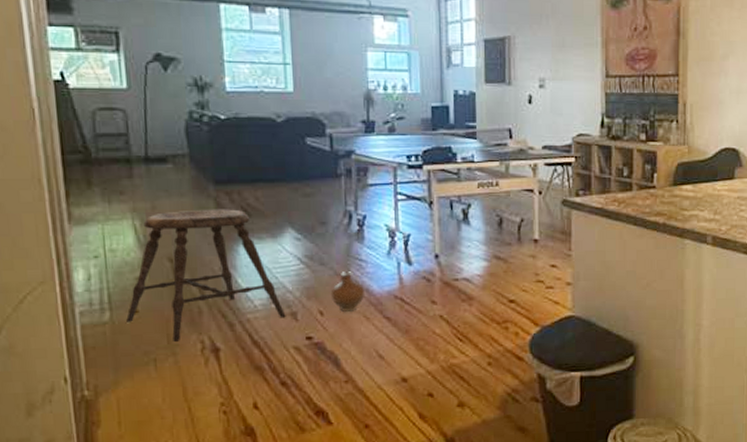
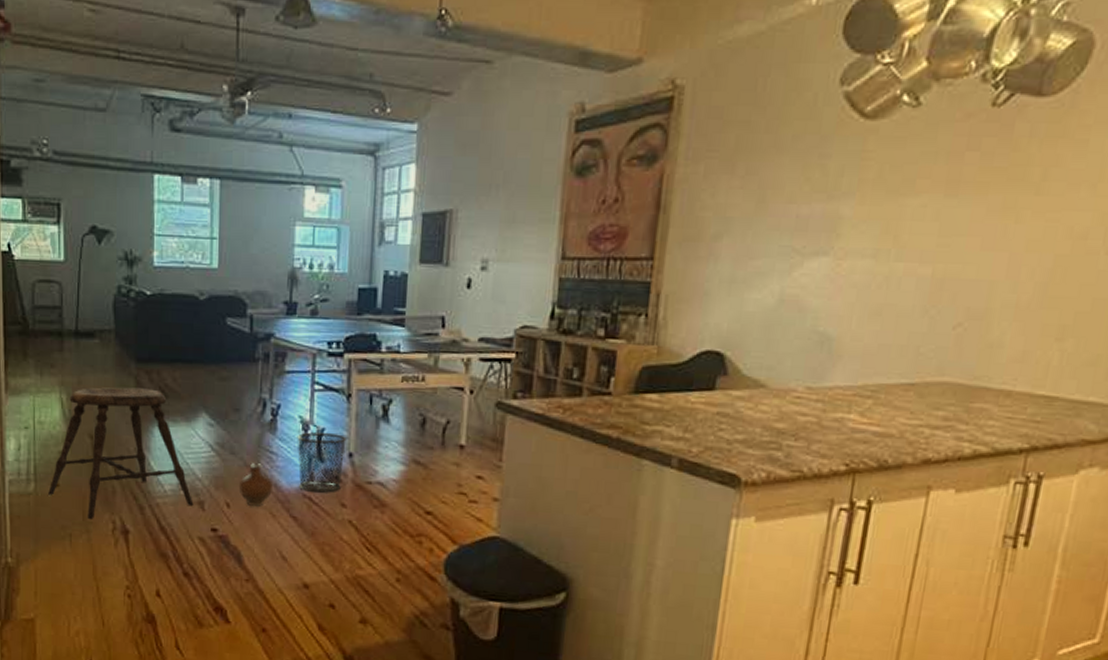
waste bin: none [384,238,432,293] -> present [297,432,346,493]

